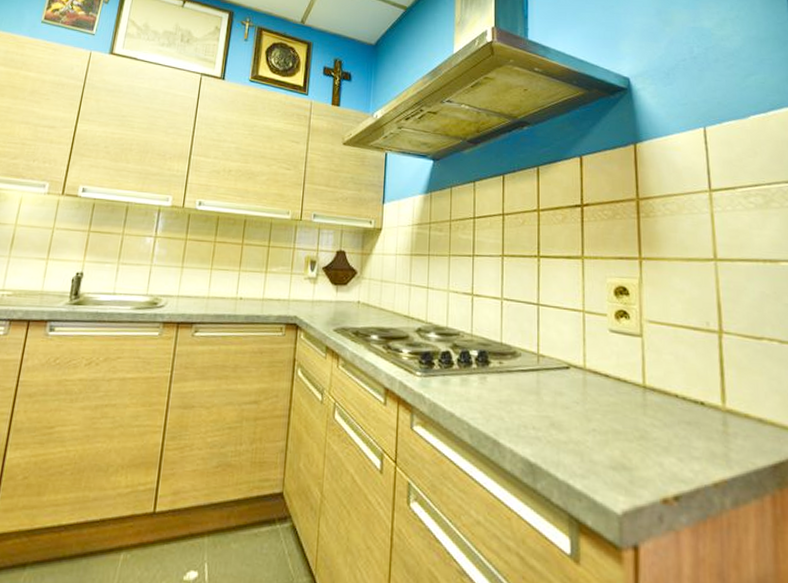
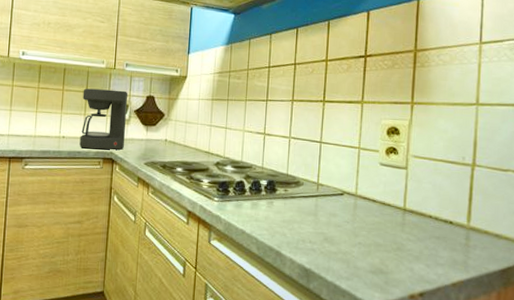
coffee maker: none [259,242,316,315] -> present [79,88,128,151]

